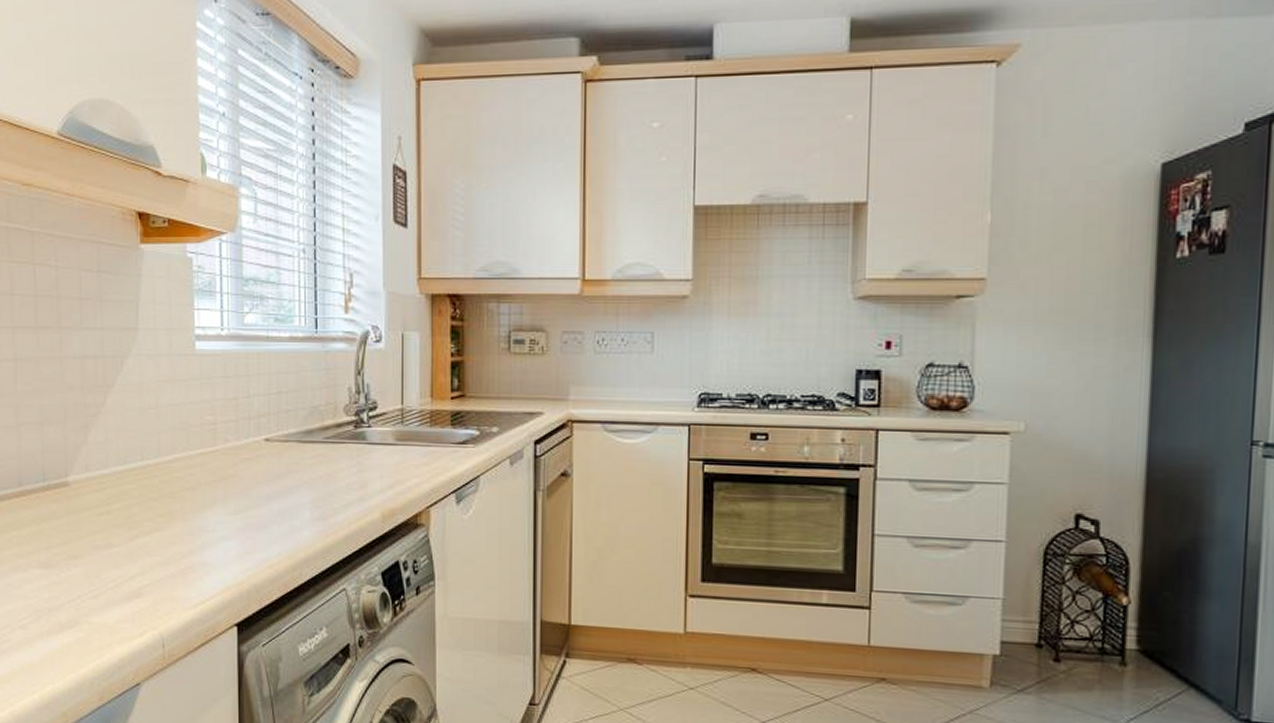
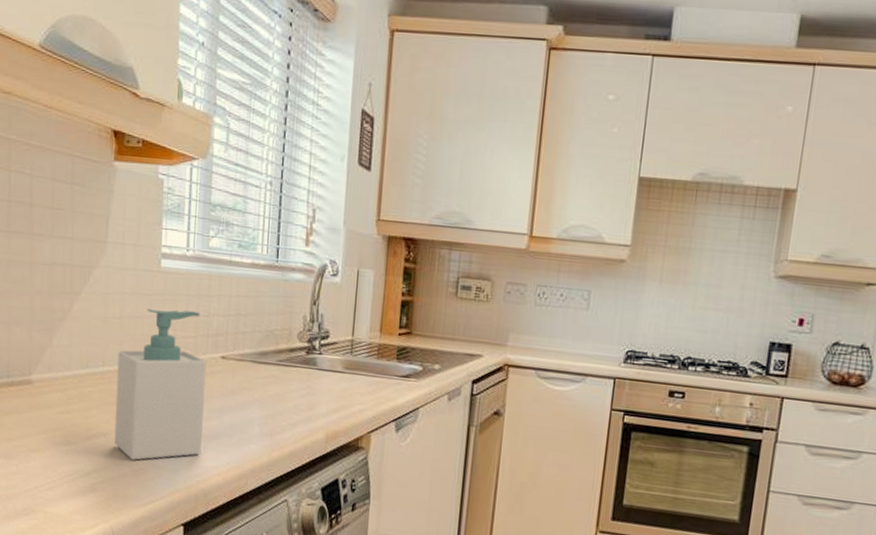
soap bottle: none [156,393,250,559] -> present [114,309,206,460]

